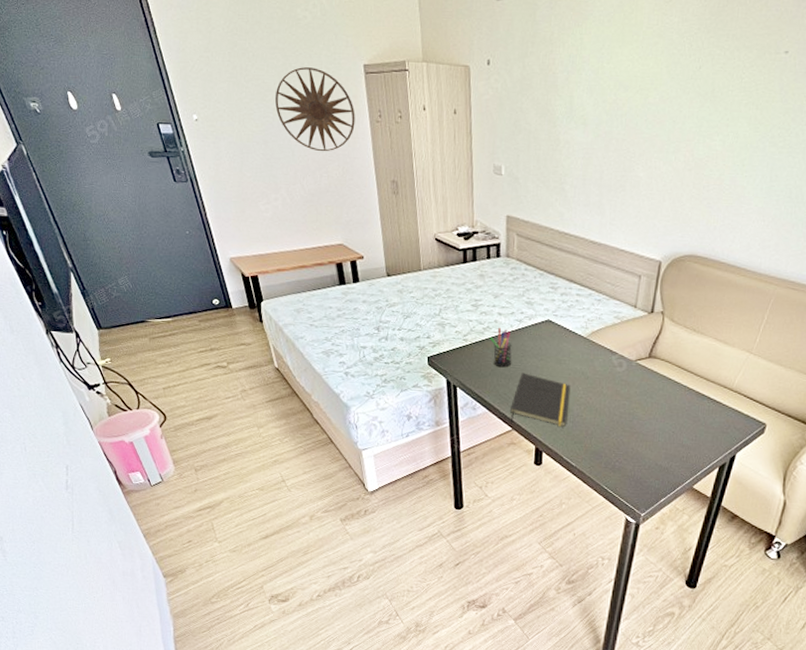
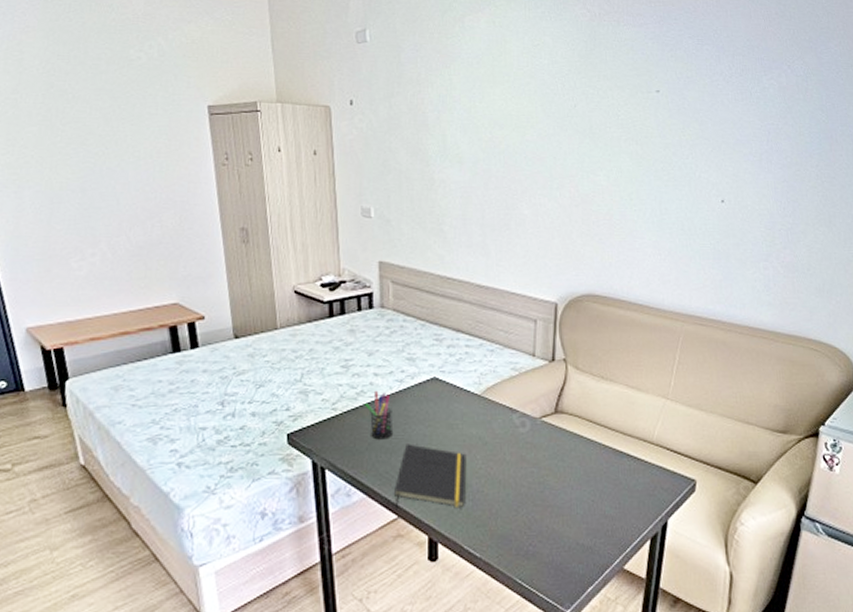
wall art: present [274,67,355,152] -> none [97,109,197,199]

